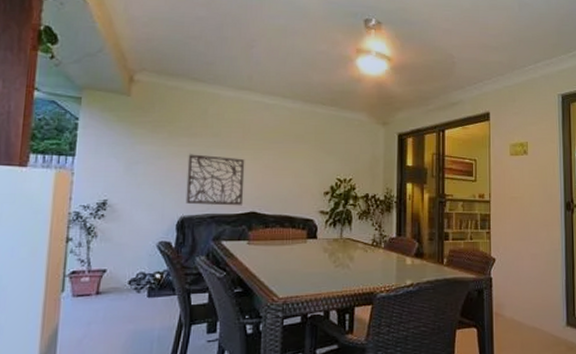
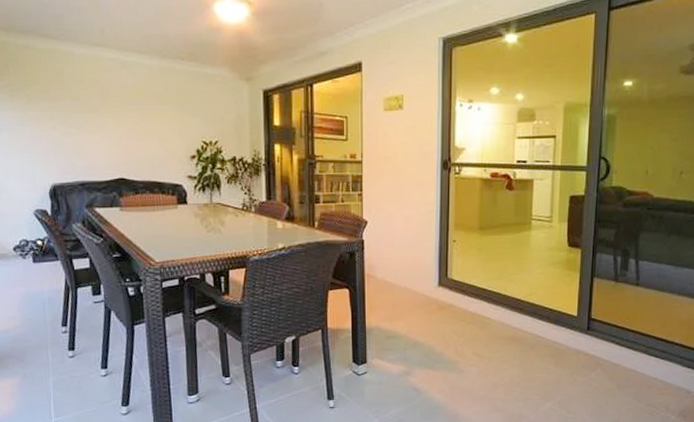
decorative wall panel: present [185,154,245,206] -> none [50,119,111,173]

